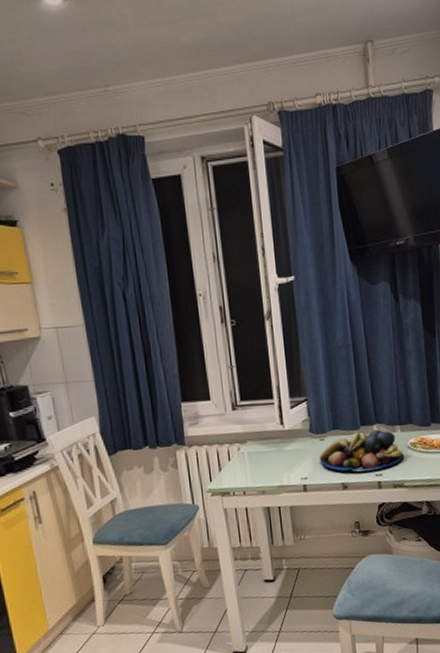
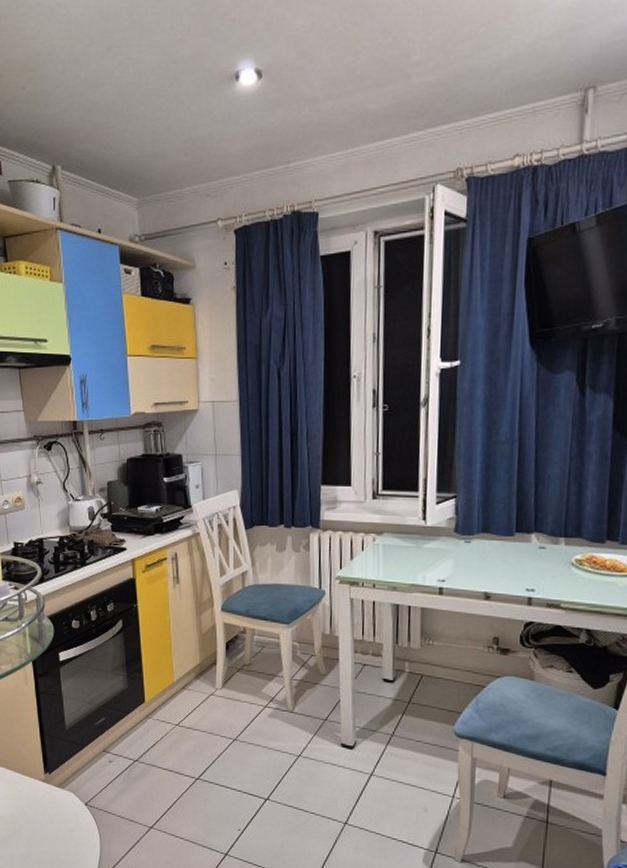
fruit bowl: present [319,429,404,471] -> none [461,538,565,583]

